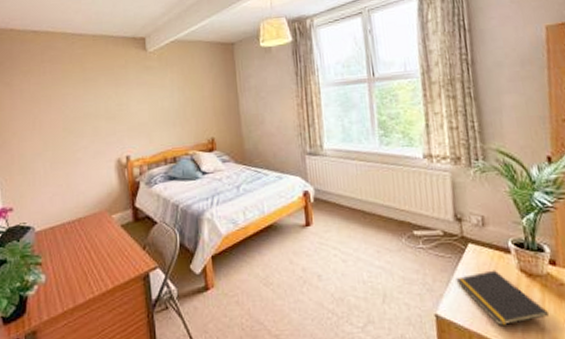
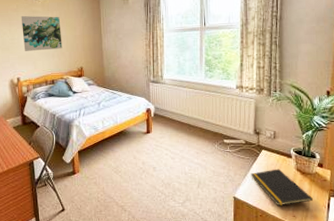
wall art: none [130,72,187,120] -> present [21,15,63,51]

